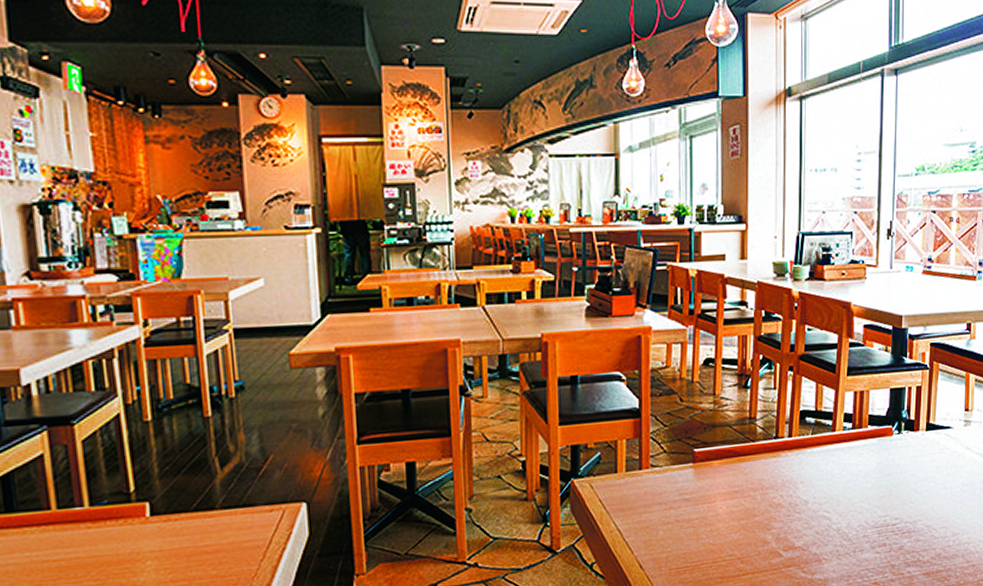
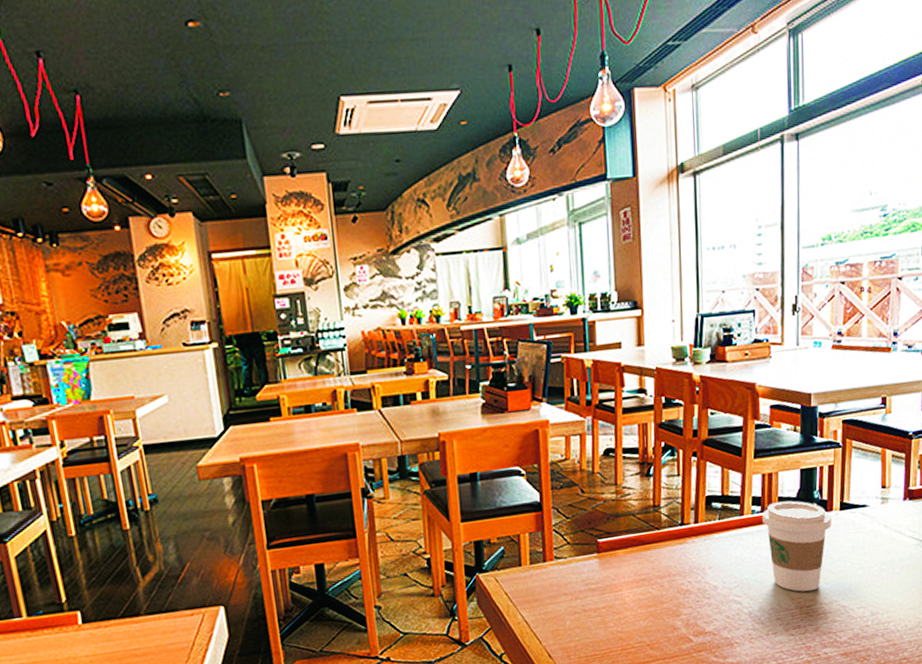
coffee cup: none [853,419,918,510] -> present [762,500,831,592]

